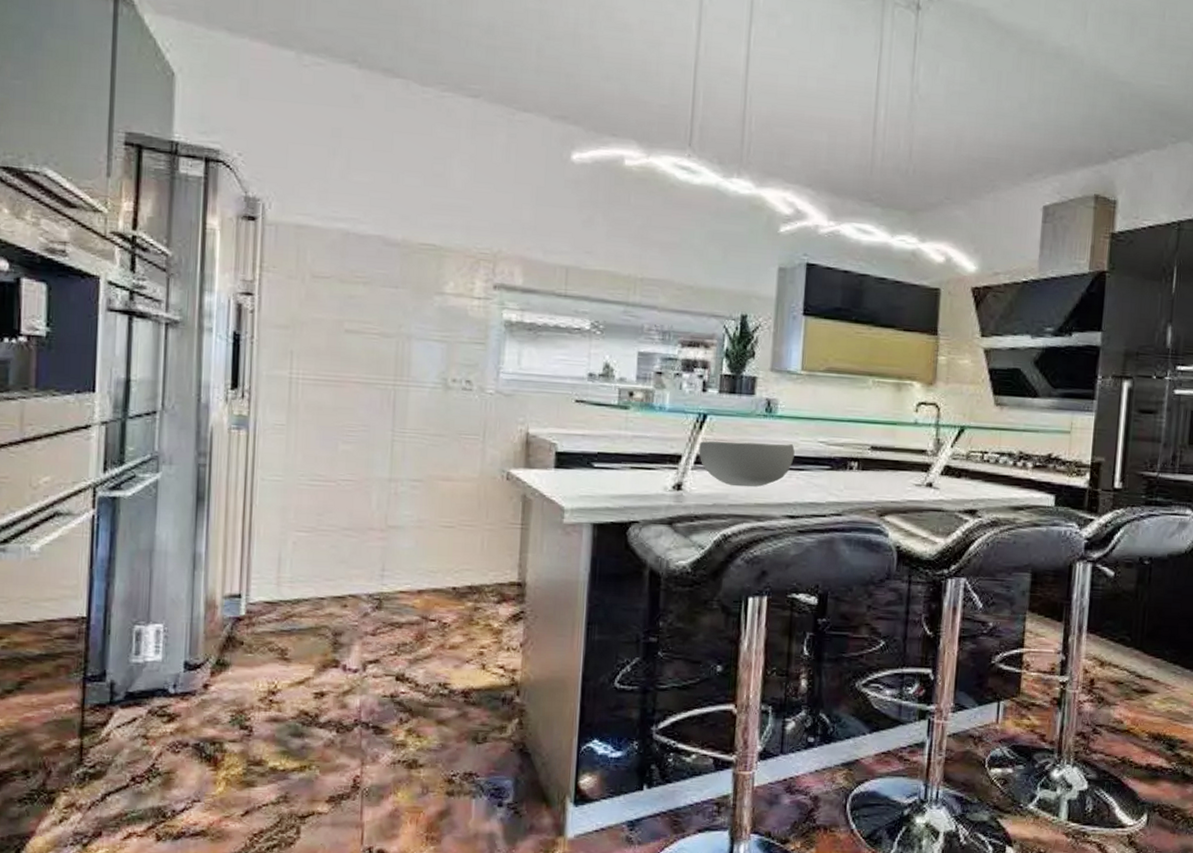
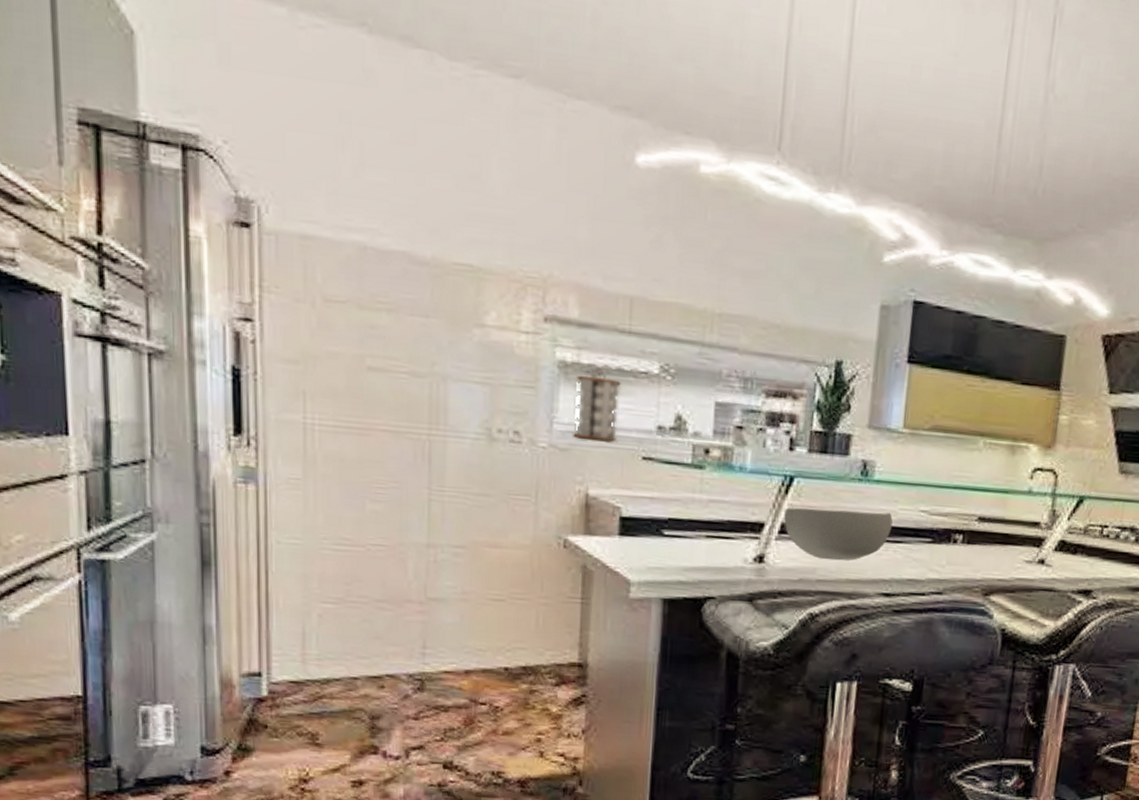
spice rack: none [517,326,558,388] -> present [574,368,621,442]

